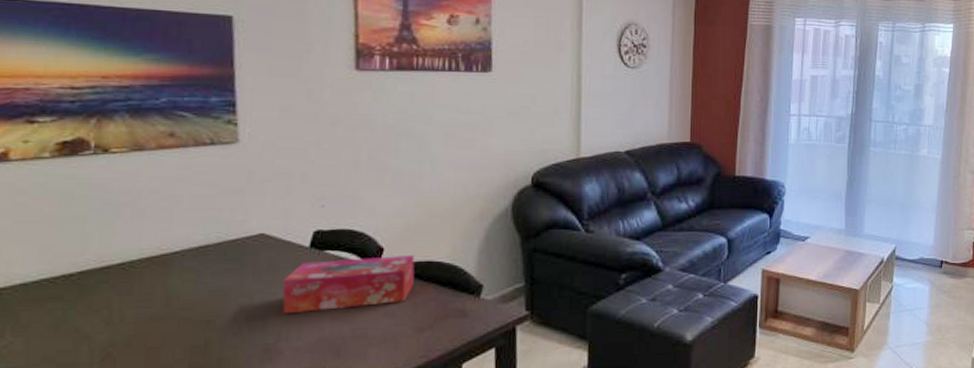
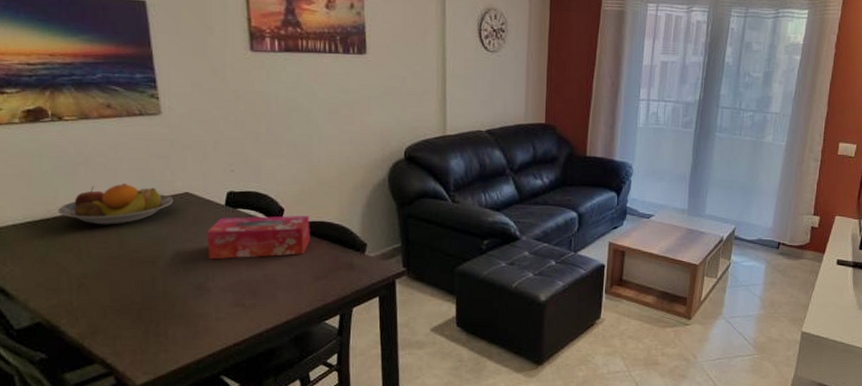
fruit bowl: none [87,226,244,278] -> present [58,183,174,225]

